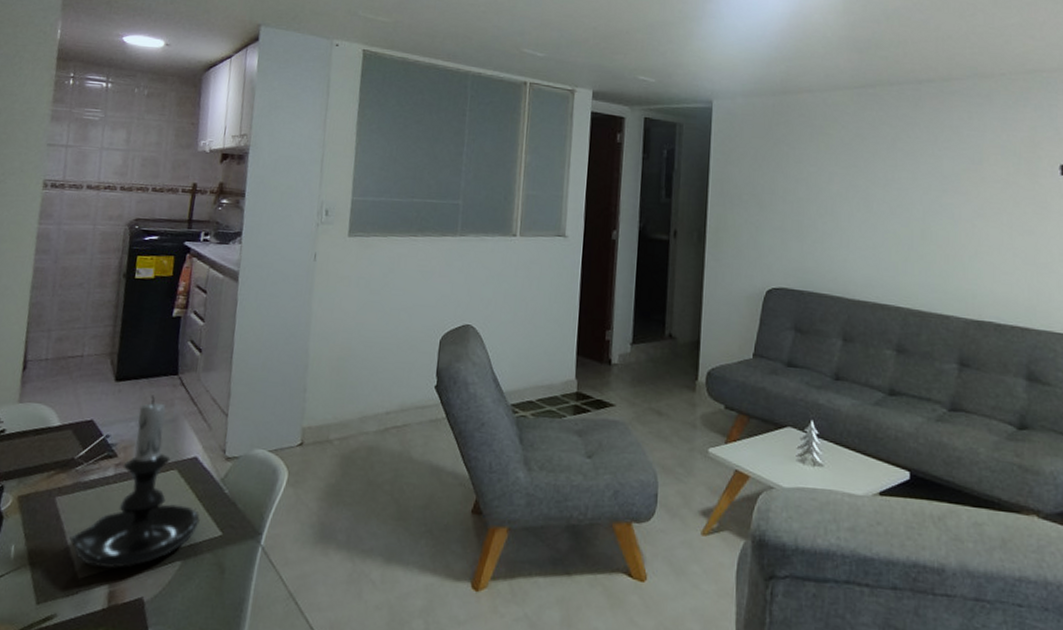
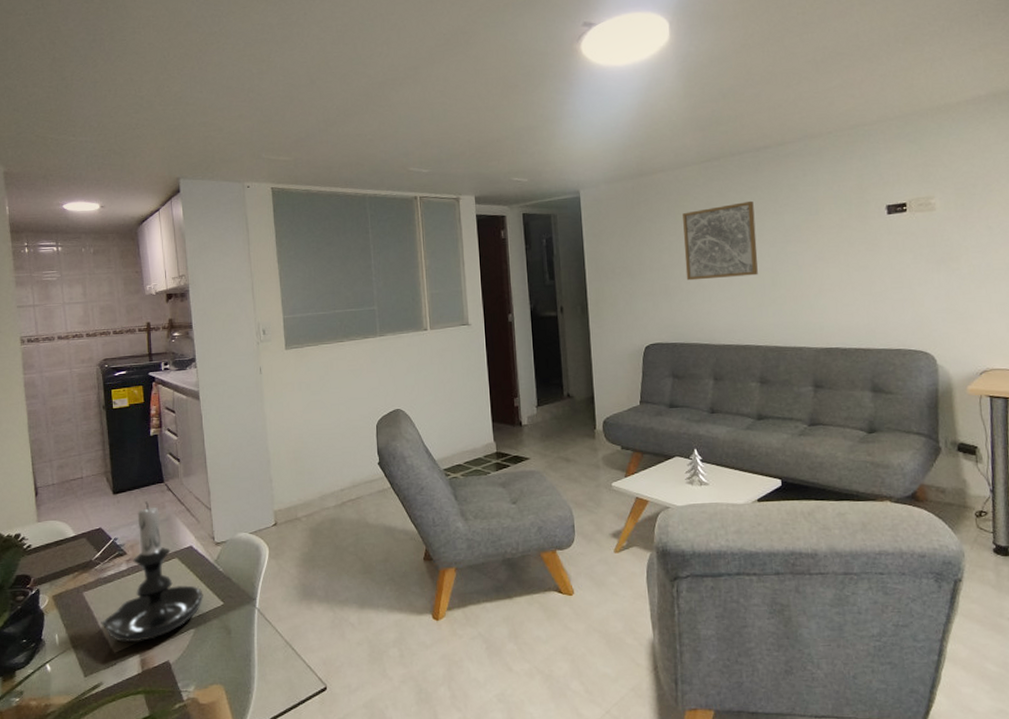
wall art: none [823,138,909,225] -> present [683,200,758,281]

